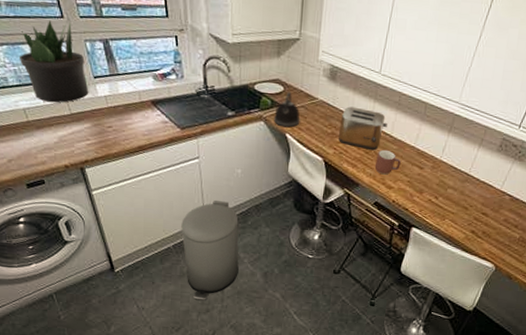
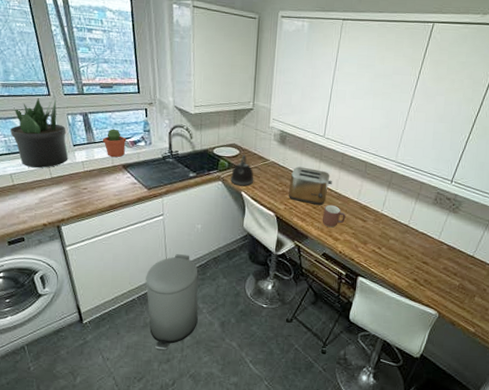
succulent plant: none [127,58,155,92] -> present [102,128,127,157]

